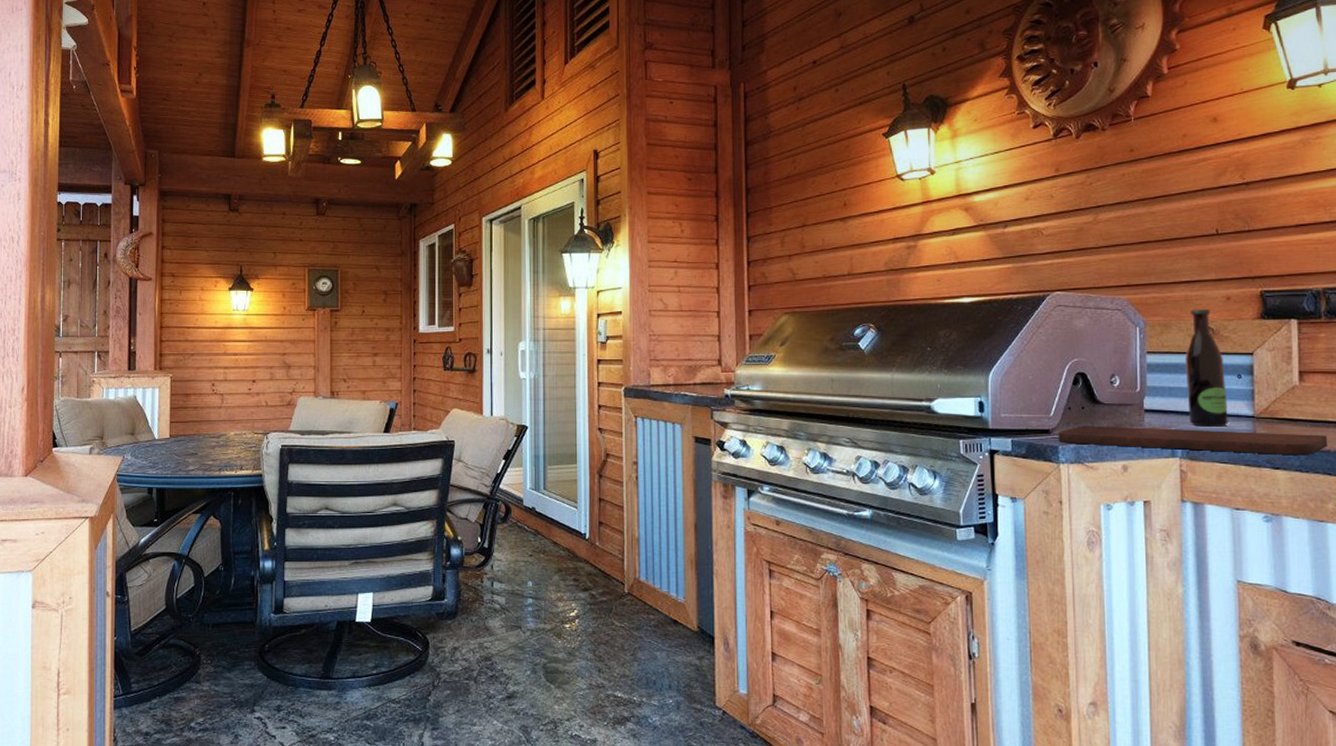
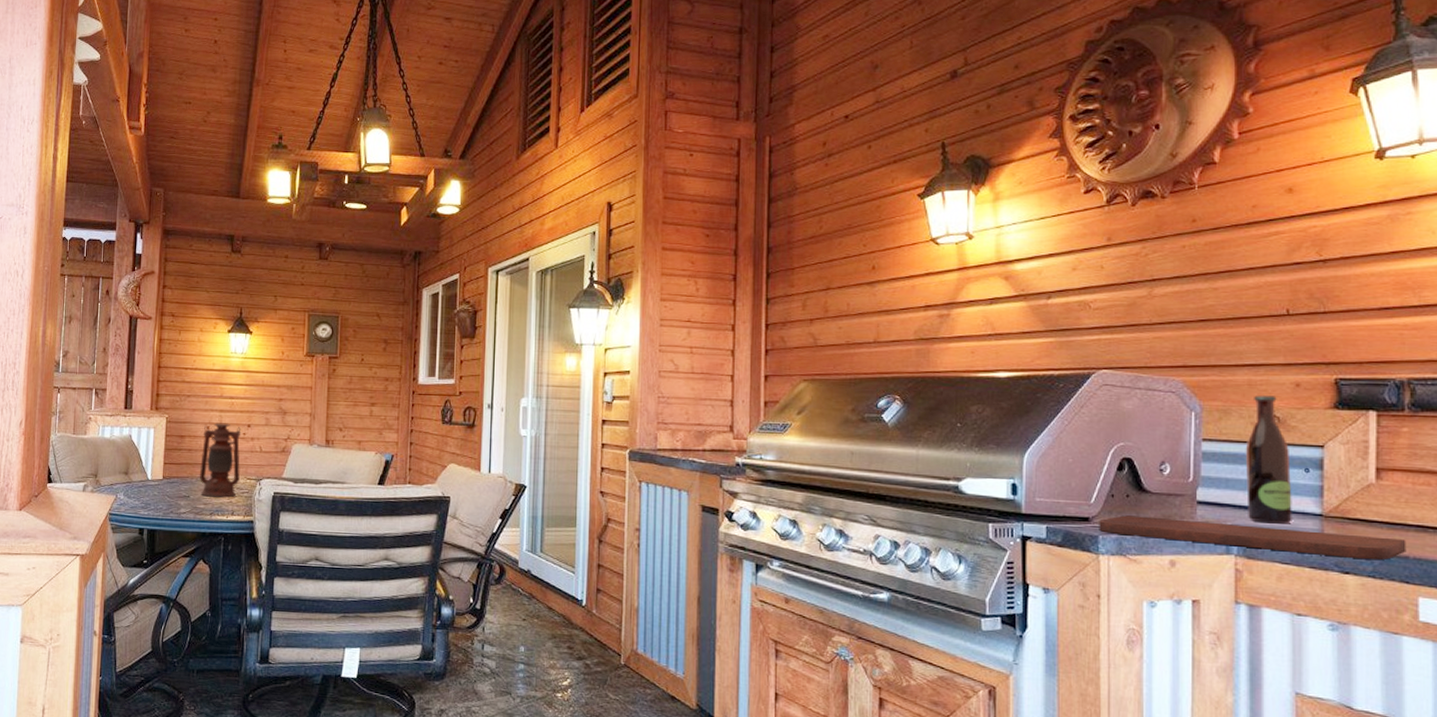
lantern: none [206,379,247,454] -> present [199,422,241,498]

